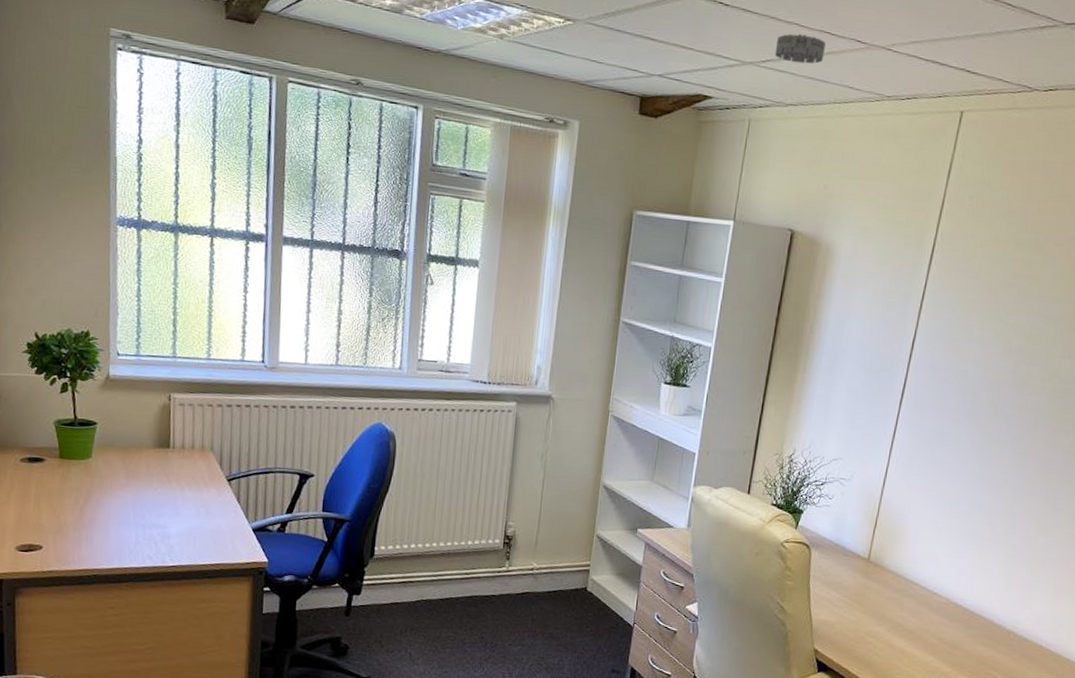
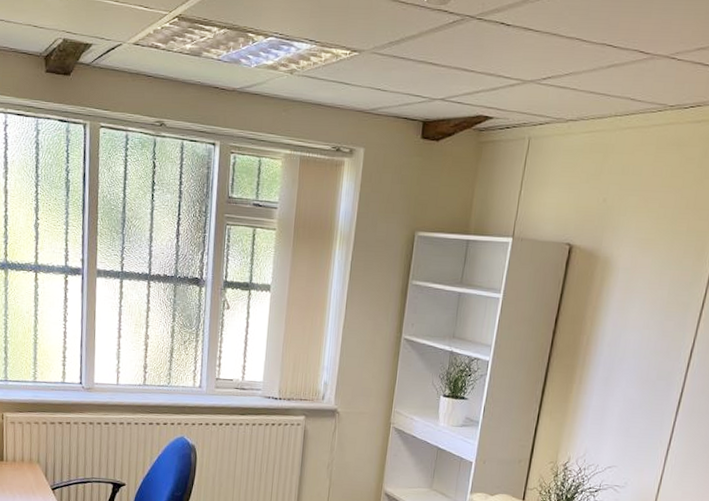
smoke detector: present [774,33,826,64] -> none [555,49,608,79]

